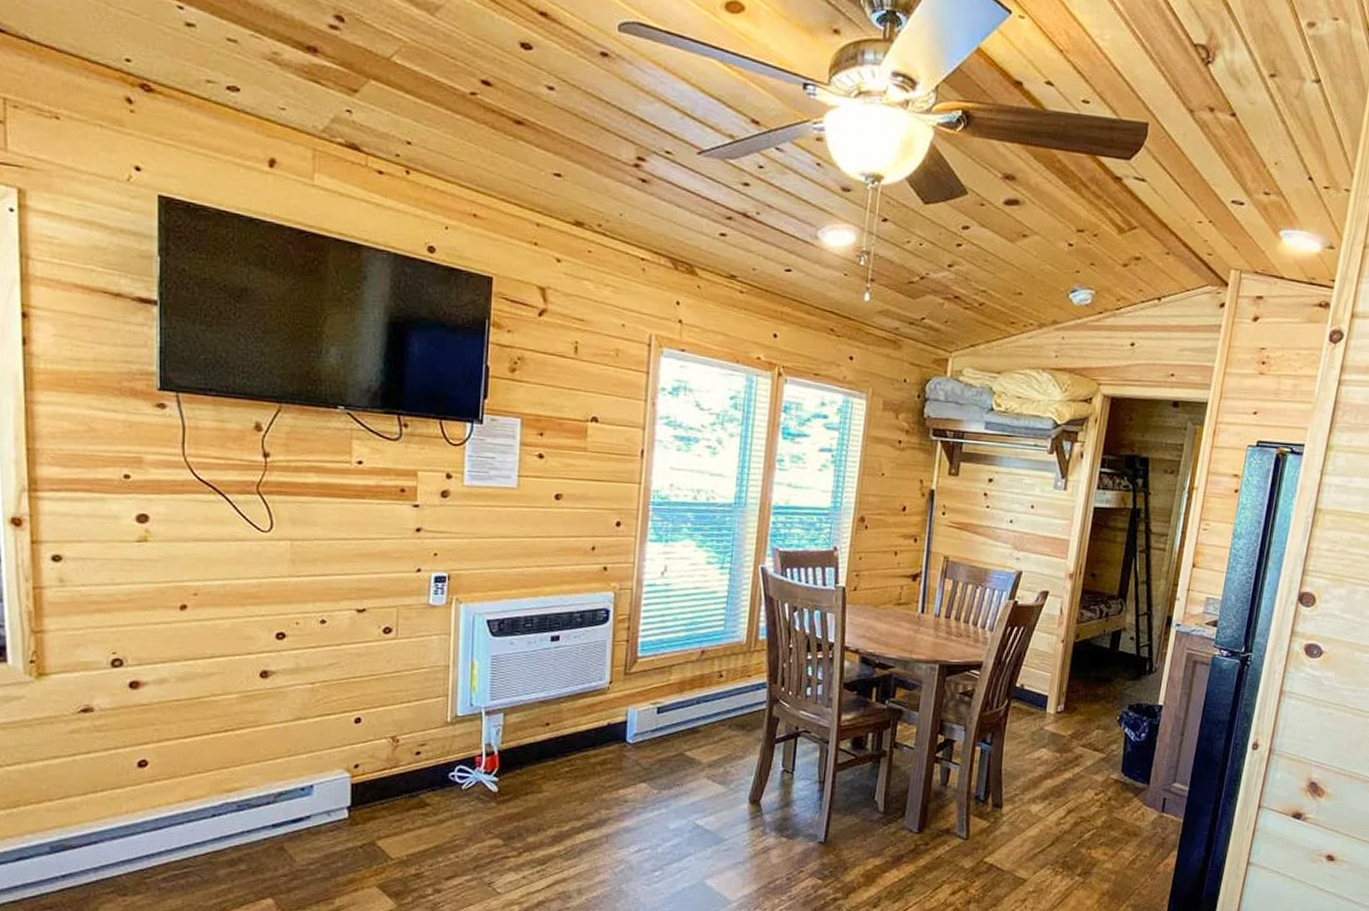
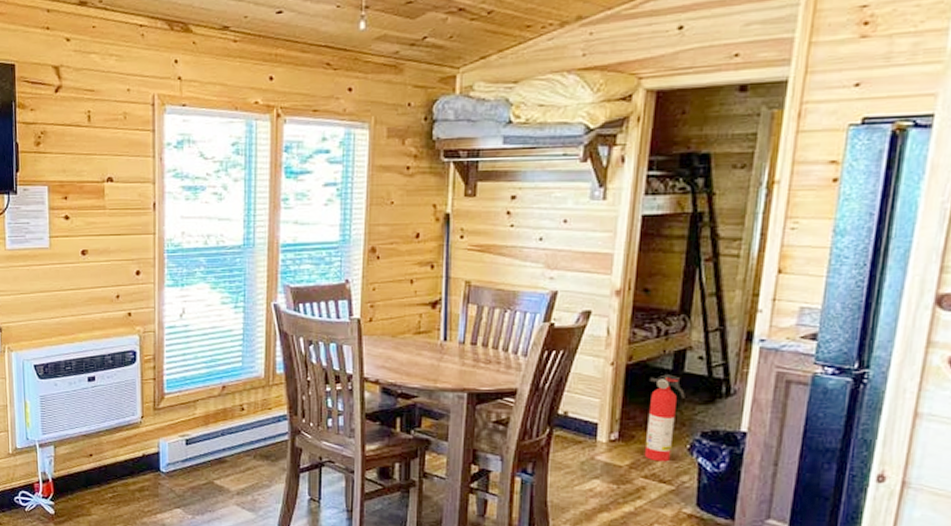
fire extinguisher: none [1083,652,1119,732] -> present [644,374,685,462]

